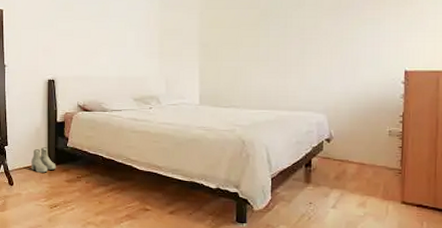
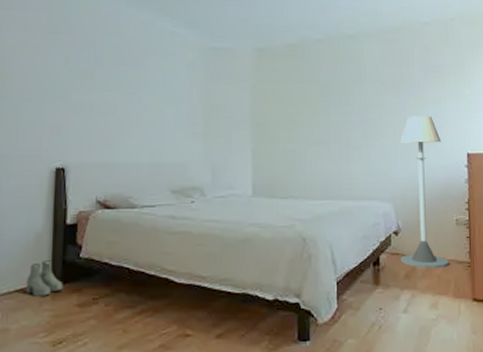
floor lamp: none [332,36,379,173] -> present [400,116,449,268]

